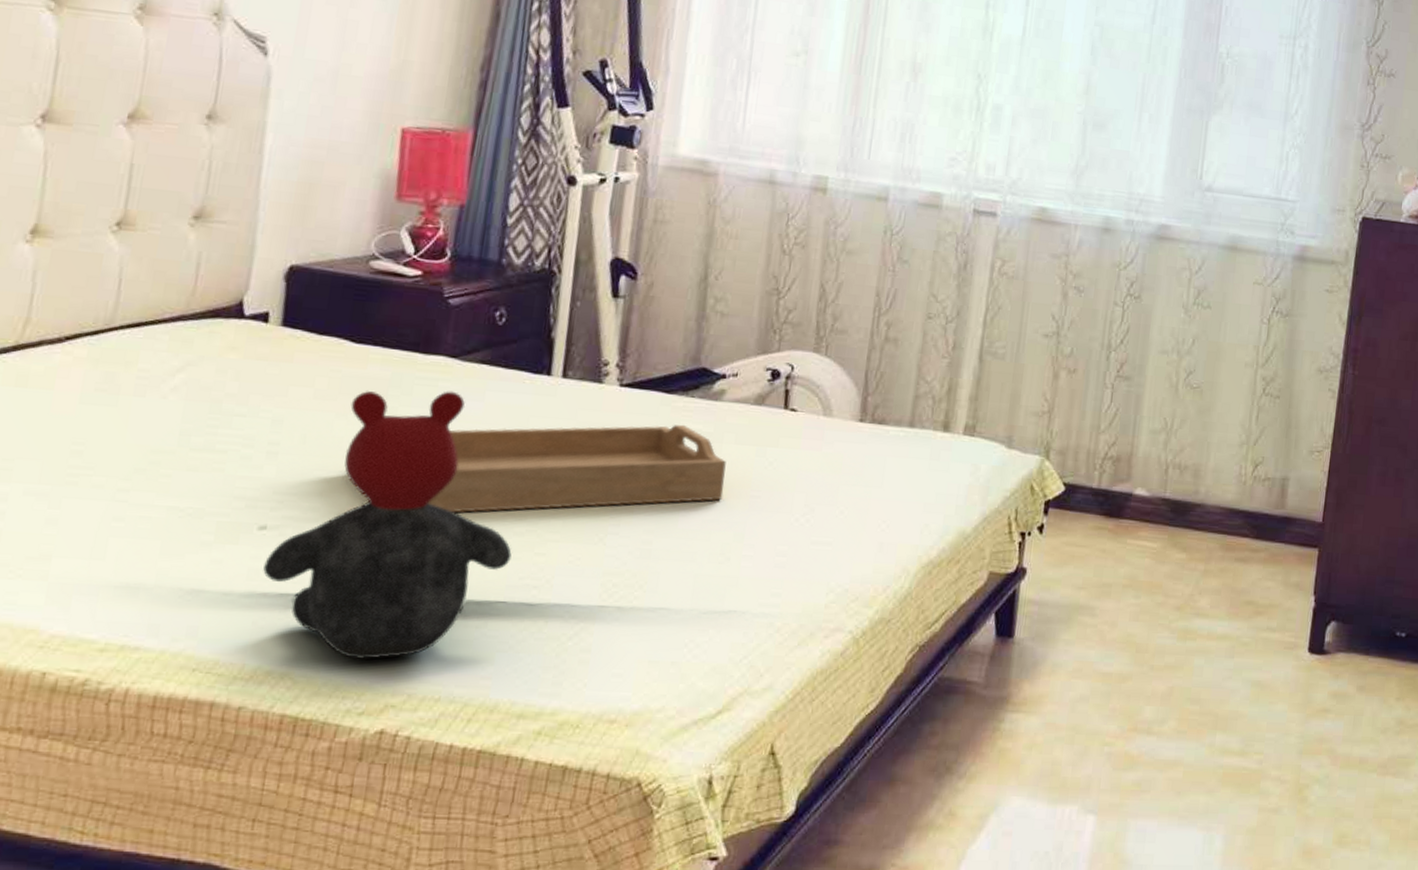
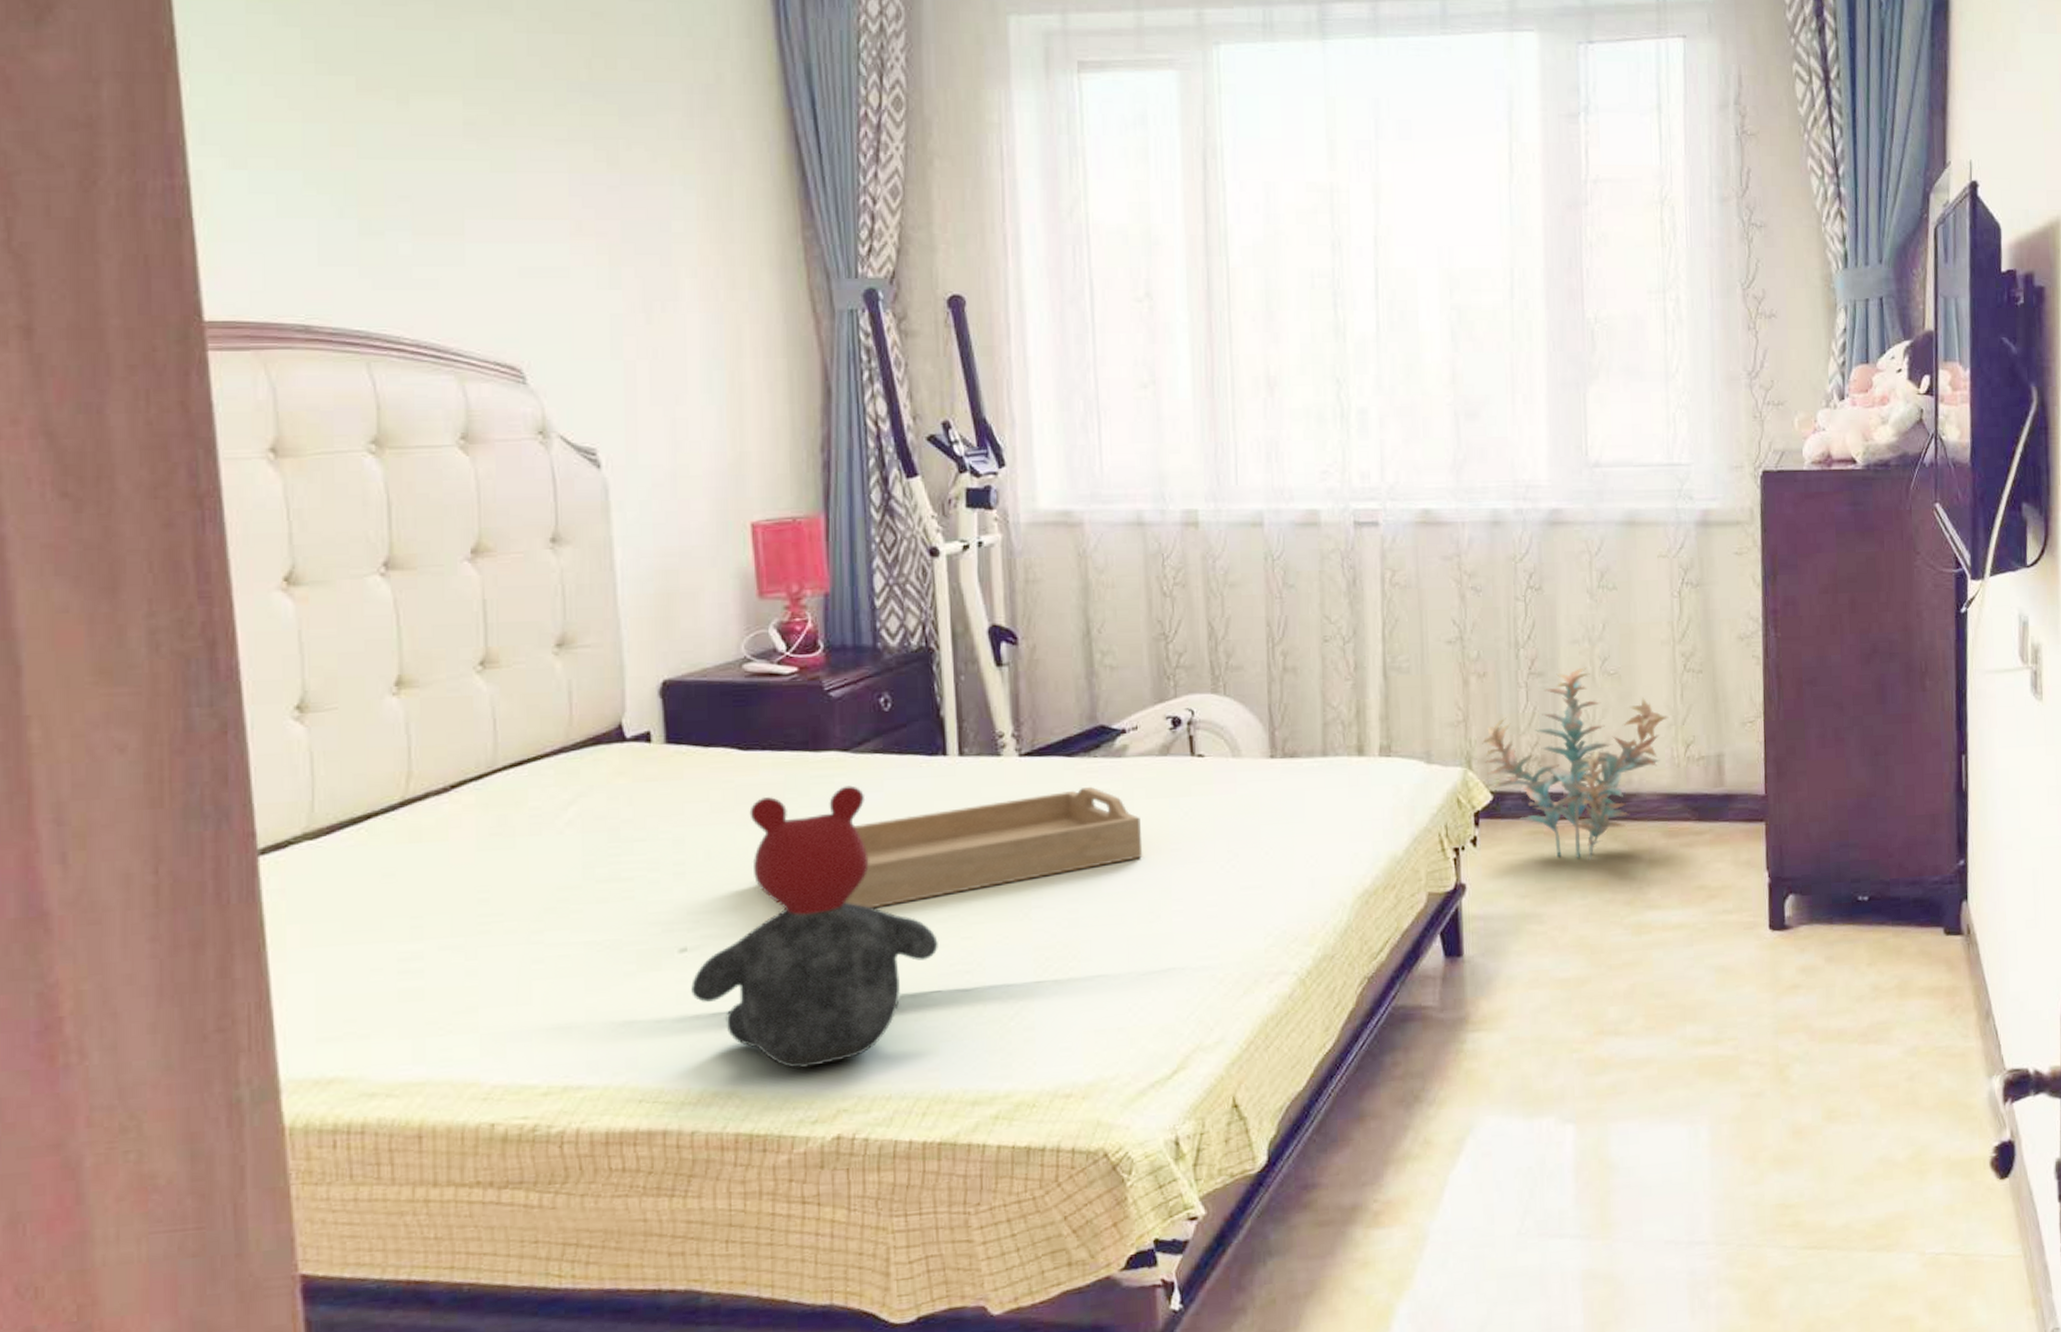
decorative plant: none [1061,377,1242,562] -> present [1481,667,1669,860]

